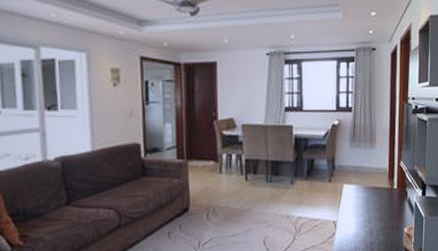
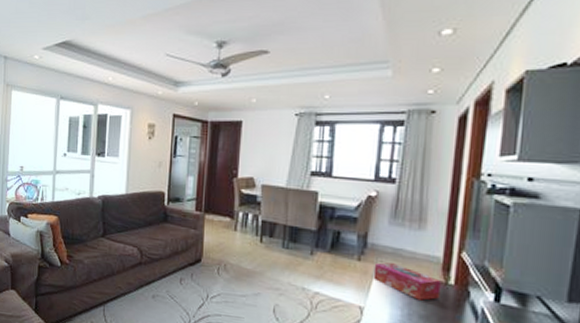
tissue box: none [341,179,389,206] -> present [373,262,442,301]

